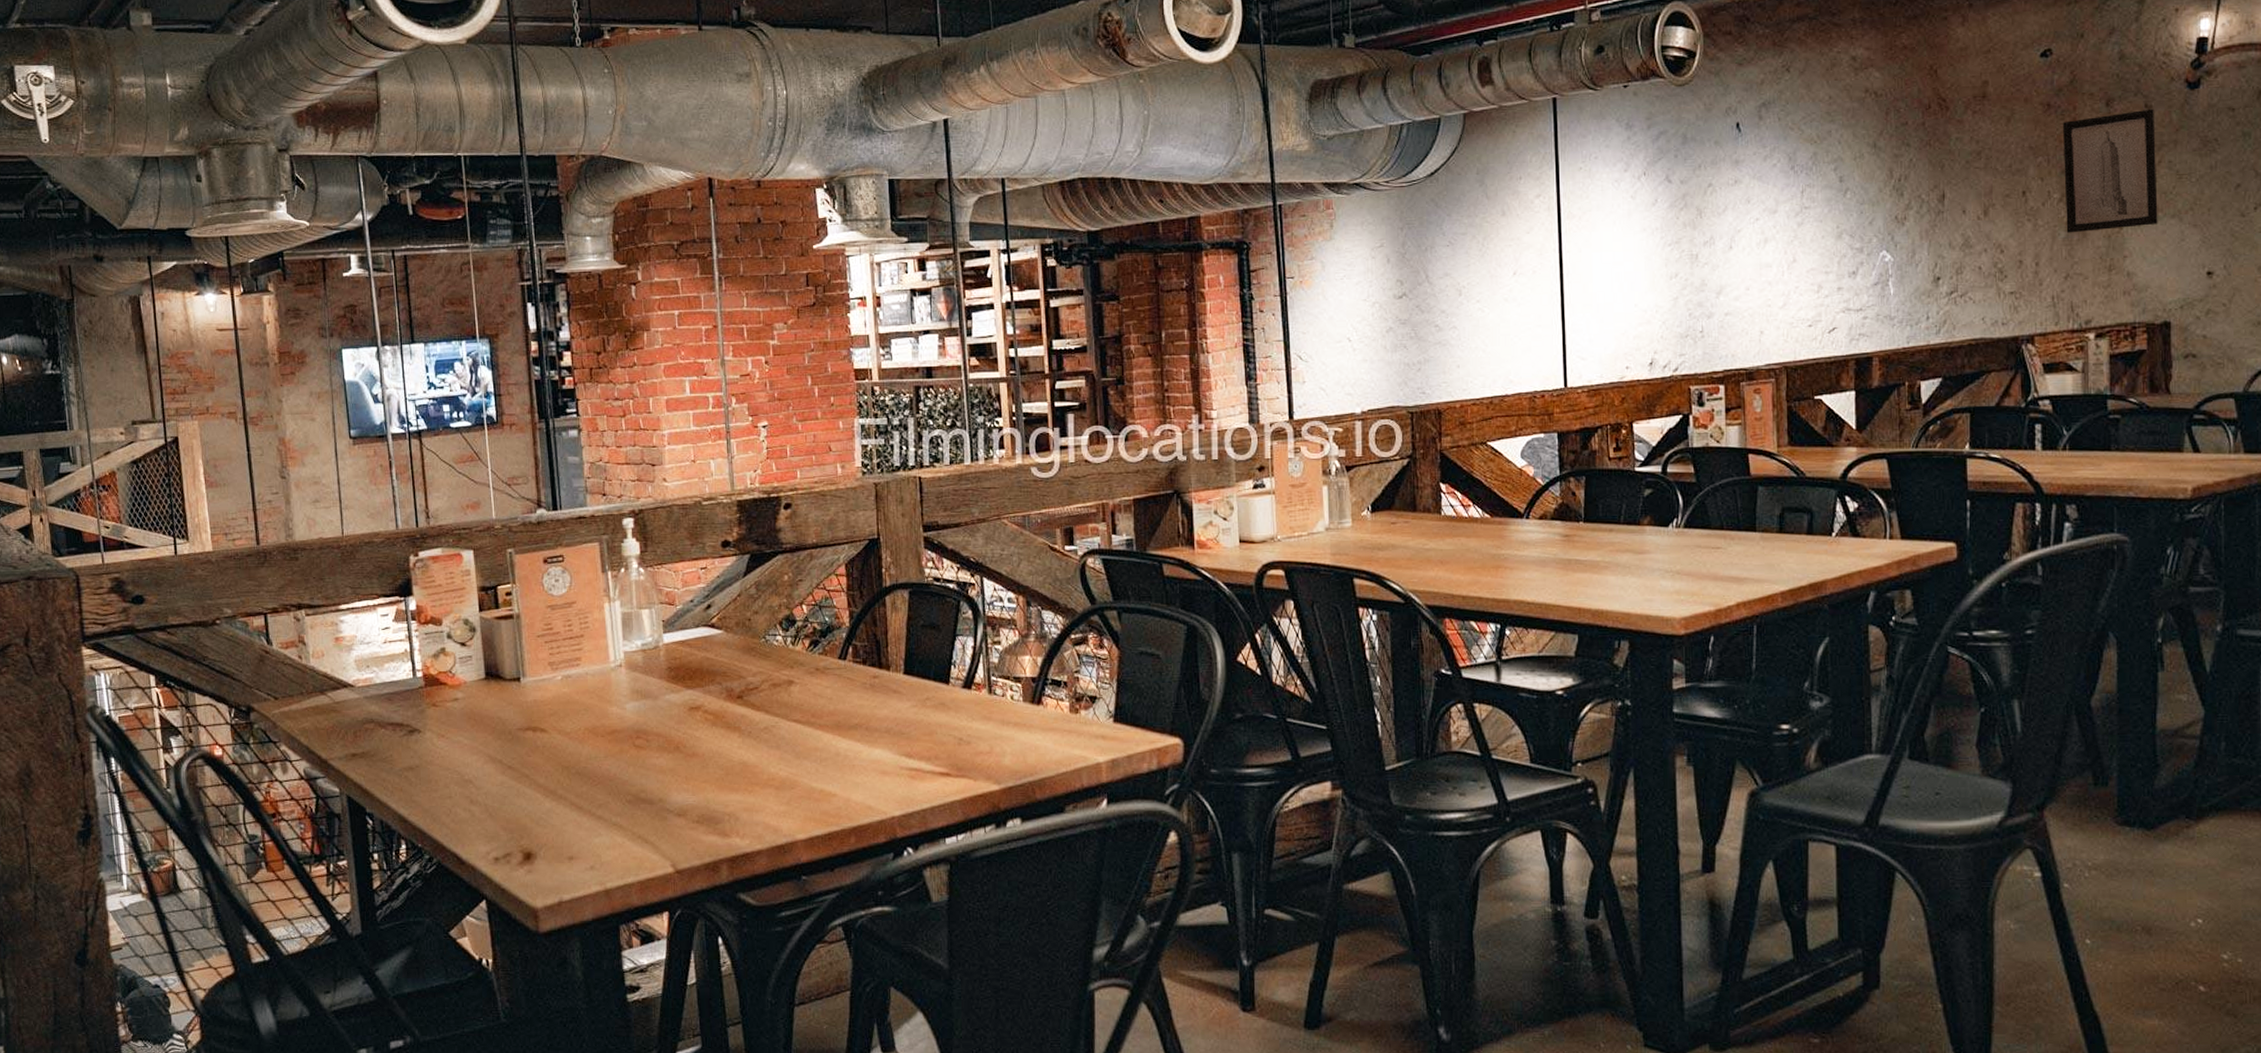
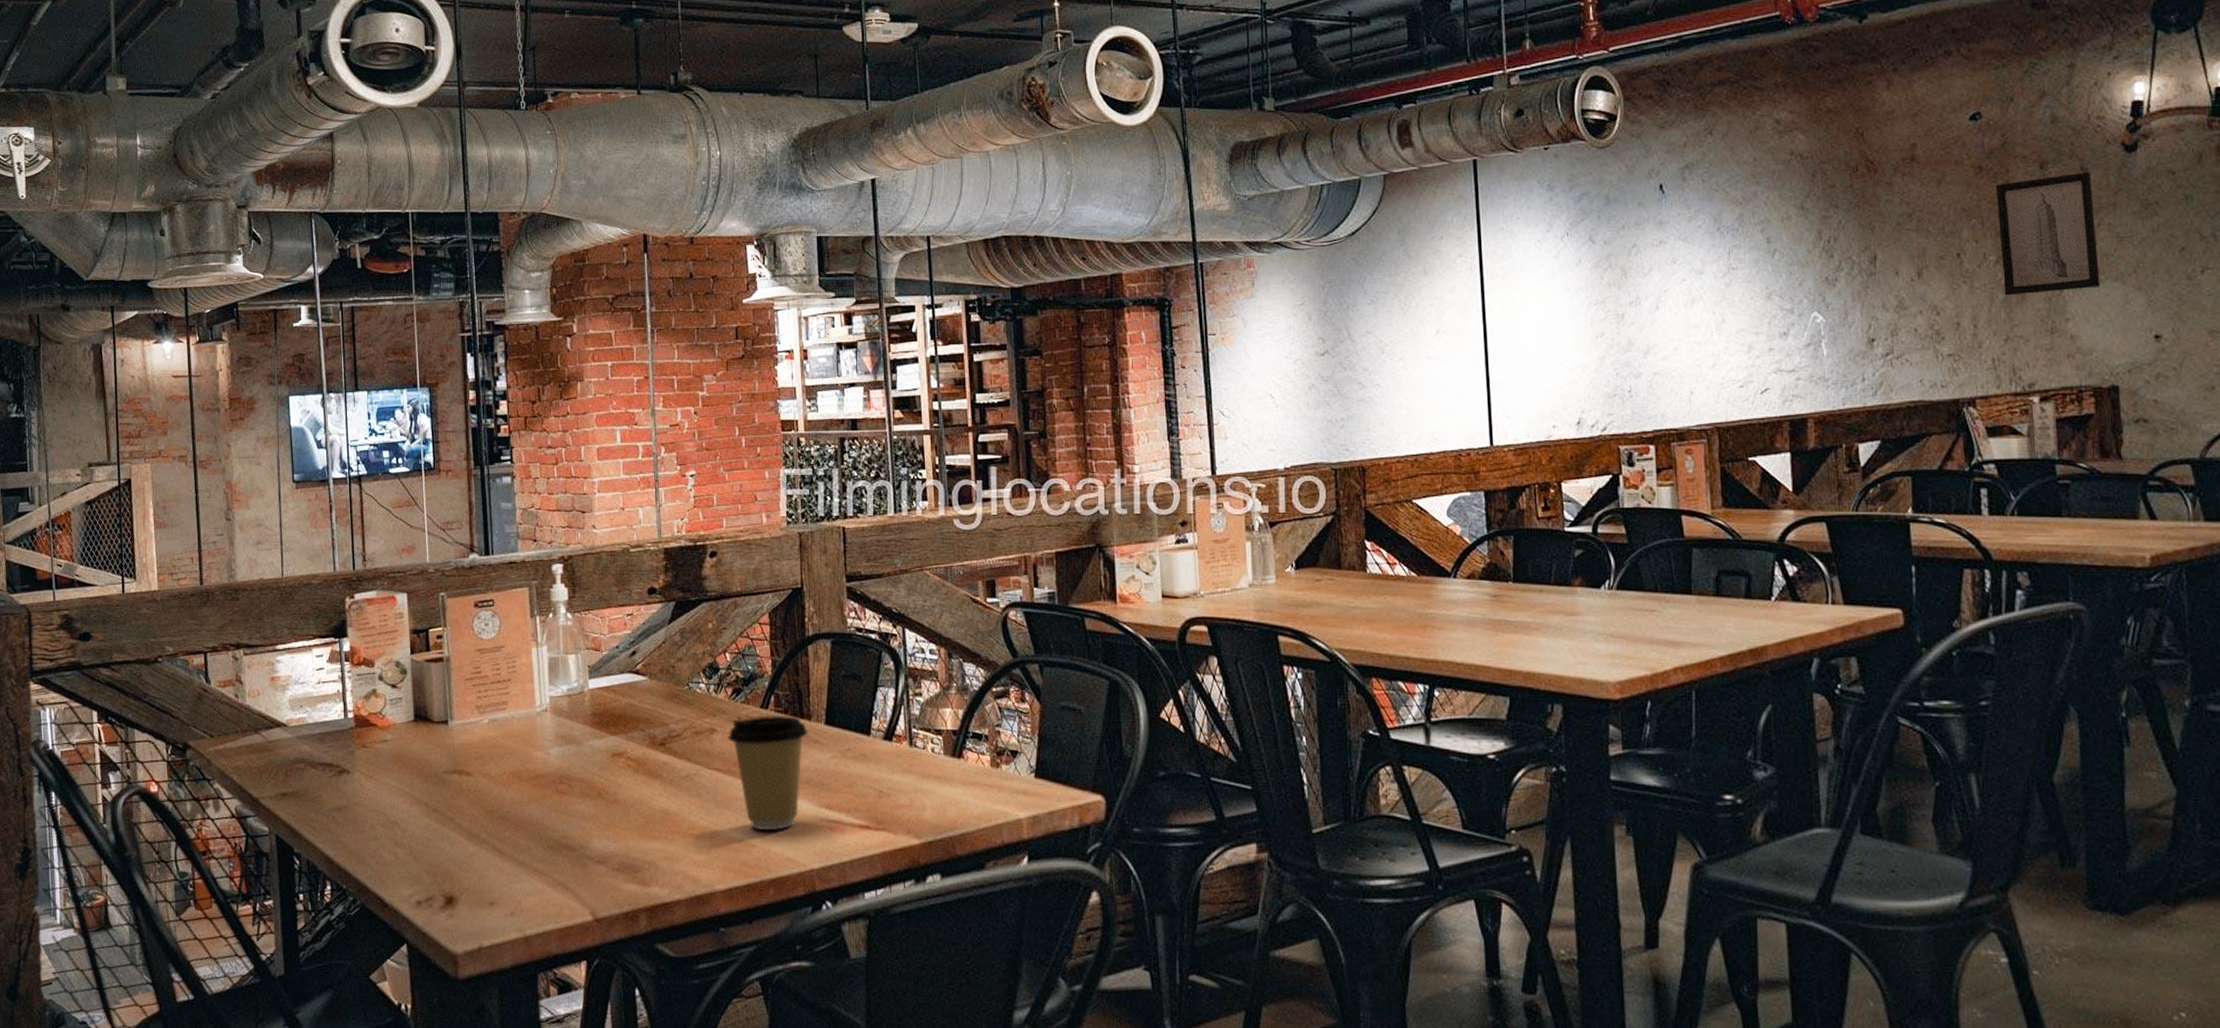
coffee cup: none [806,665,887,780] -> present [728,715,808,831]

